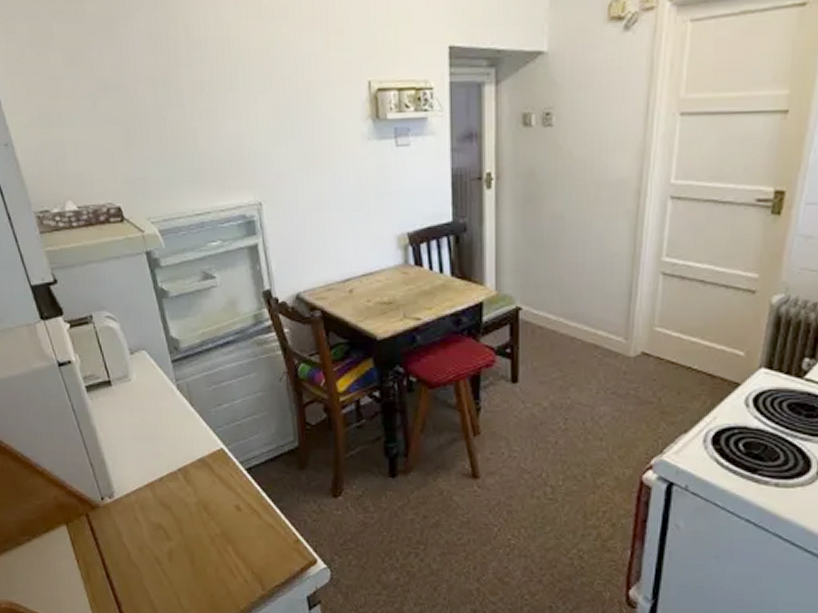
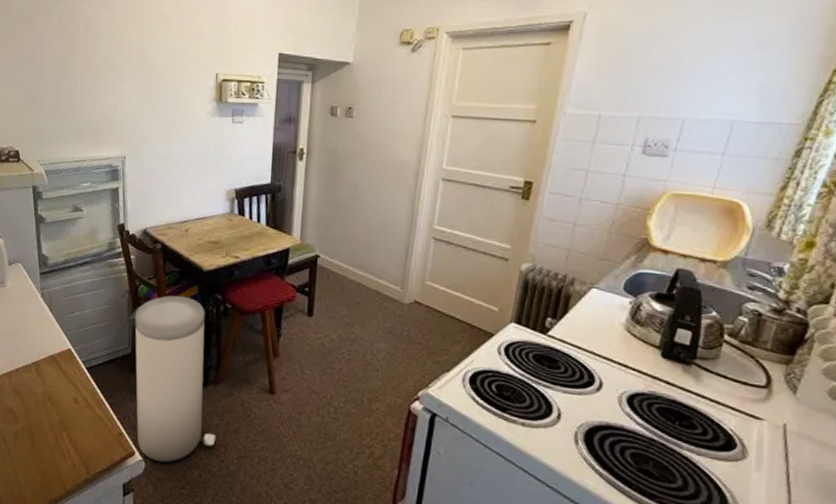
pedal bin: none [289,372,413,570] -> present [127,295,216,465]

